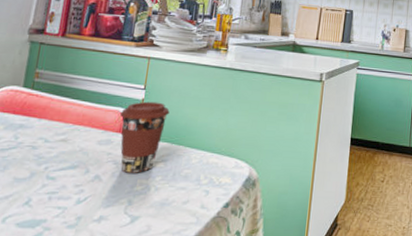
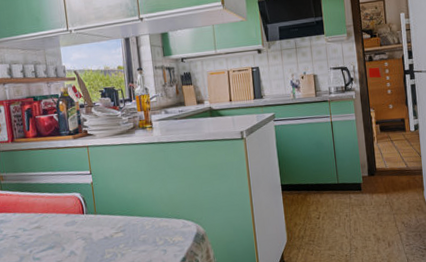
coffee cup: present [120,101,170,173] -> none [76,182,117,246]

